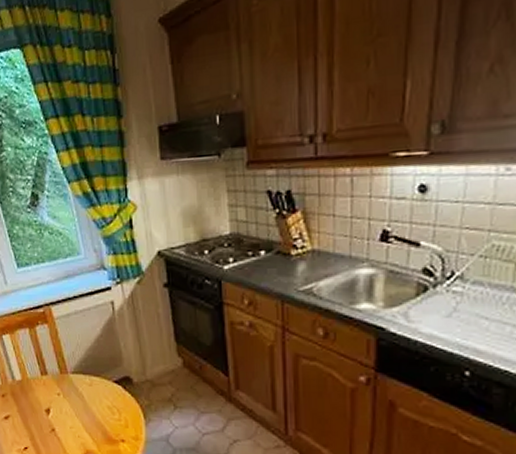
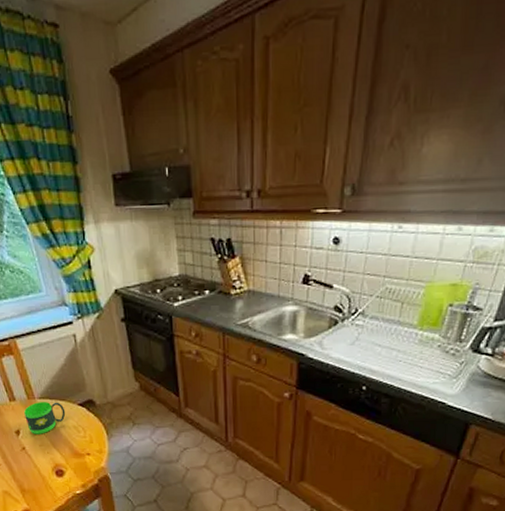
mug: none [56,376,100,415] -> present [24,401,66,434]

